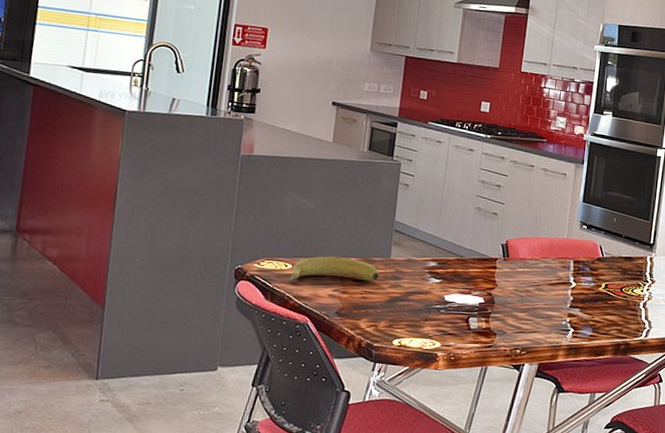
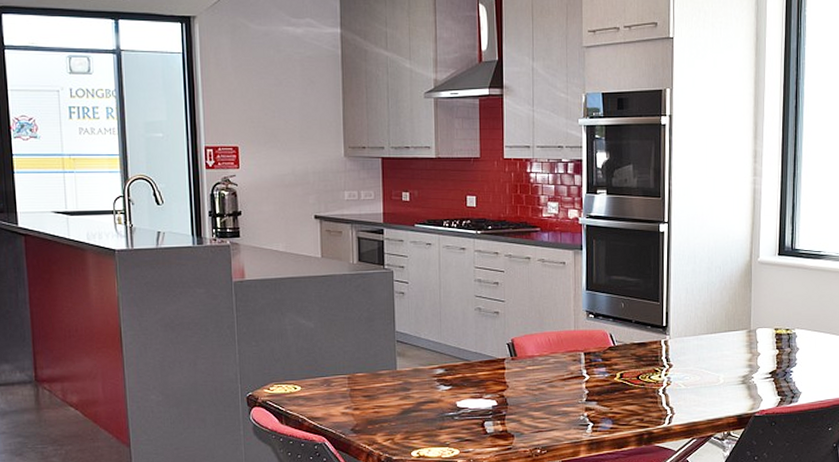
banana: present [288,256,379,282] -> none [300,374,388,404]

